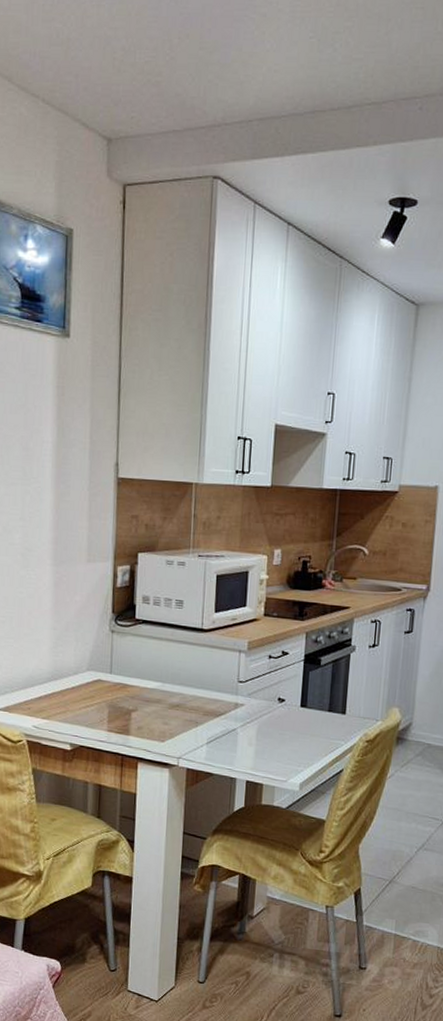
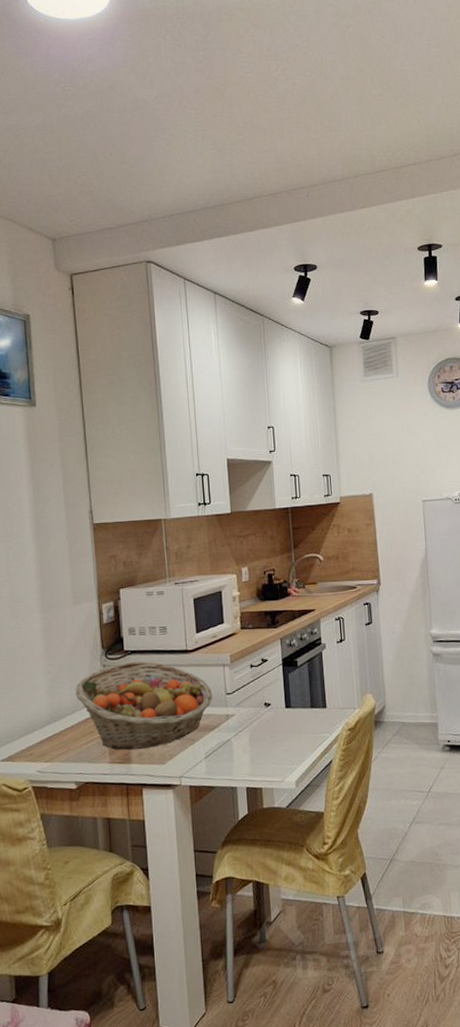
fruit basket: none [79,631,224,723] -> present [75,661,213,750]

